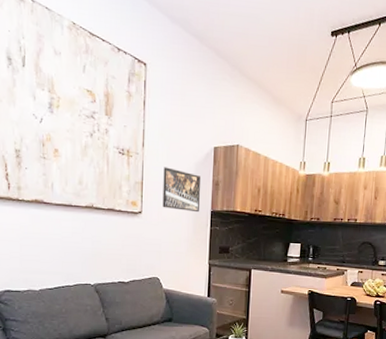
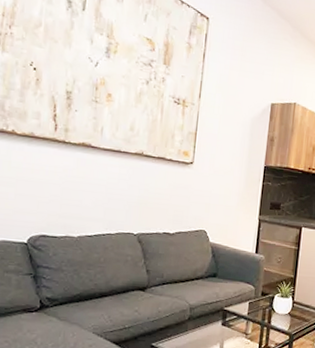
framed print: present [162,167,202,213] -> none [215,119,257,167]

